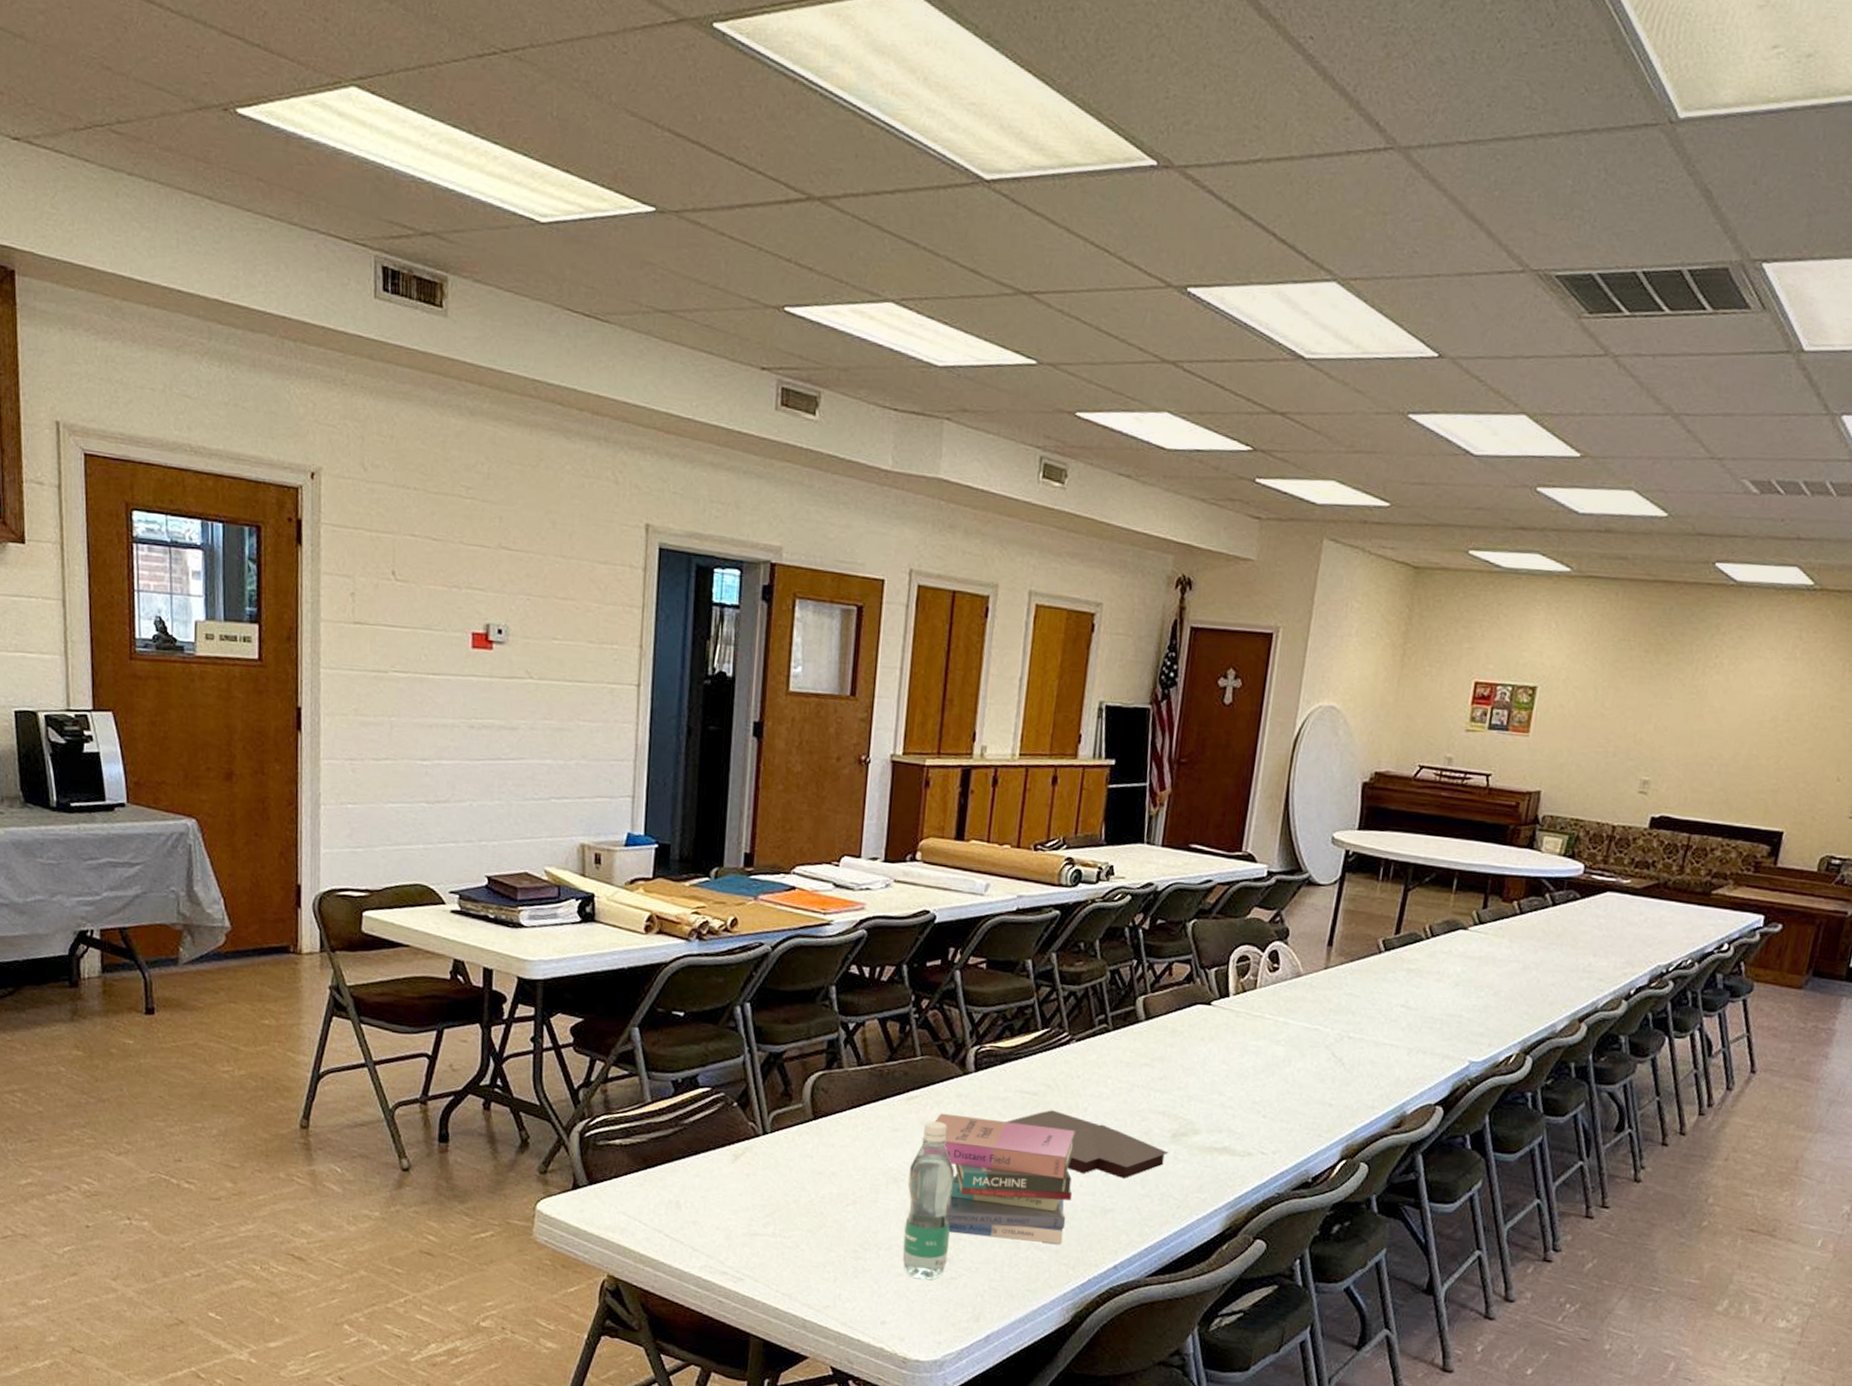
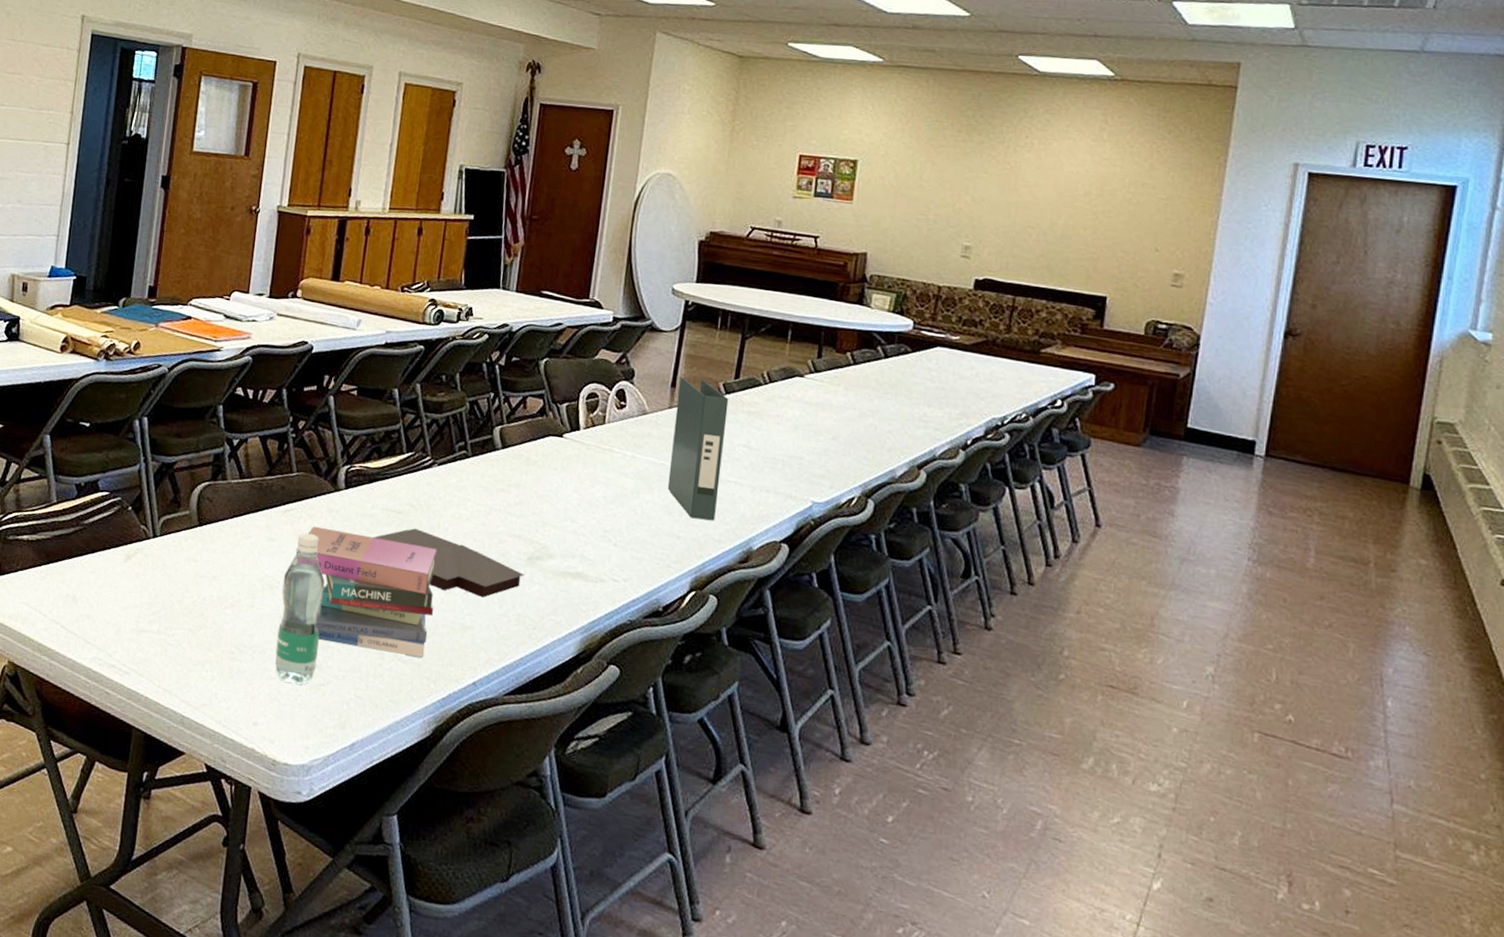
binder: none [1320,934,1388,1087] -> present [667,376,729,521]

